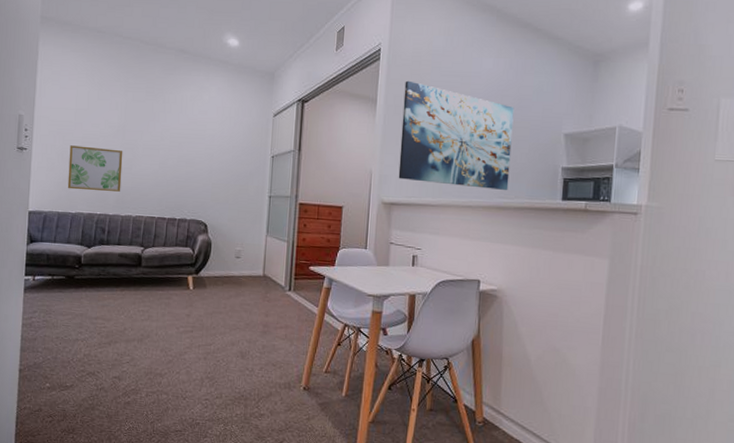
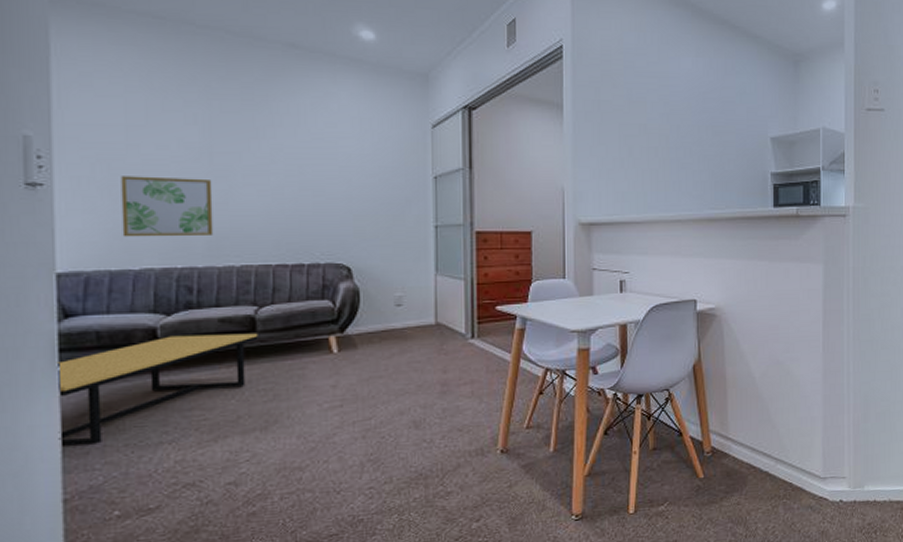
coffee table: none [20,263,142,334] -> present [56,333,258,446]
wall art: present [398,80,514,190] -> none [595,82,718,200]

